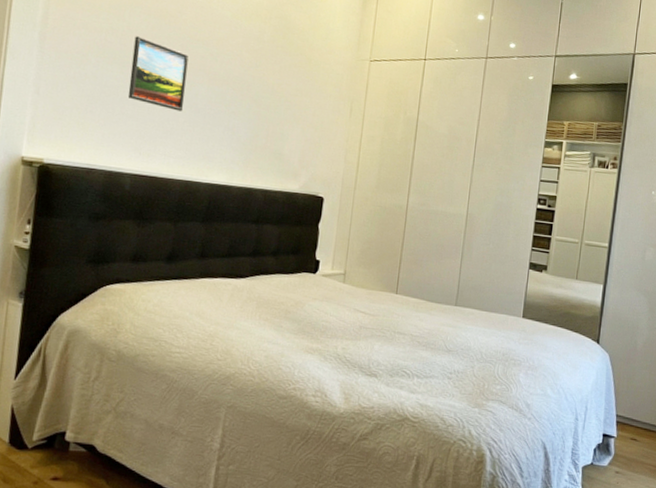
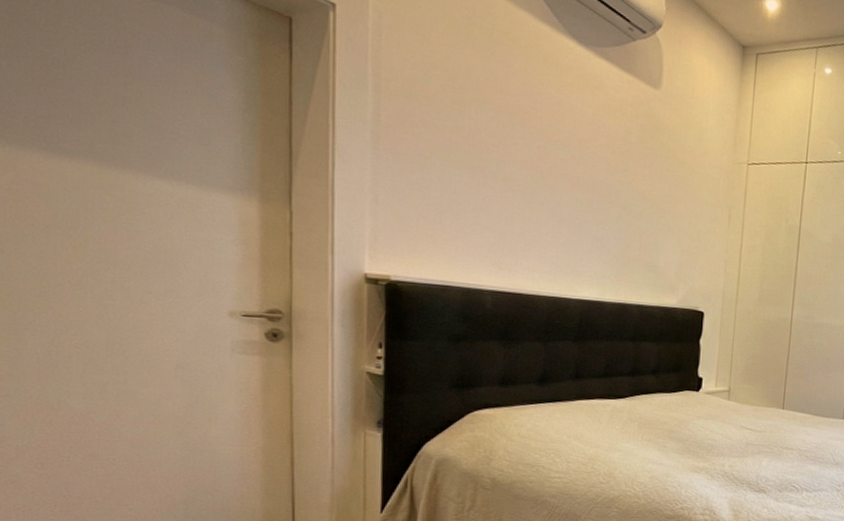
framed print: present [127,36,189,111] -> none [481,136,547,221]

